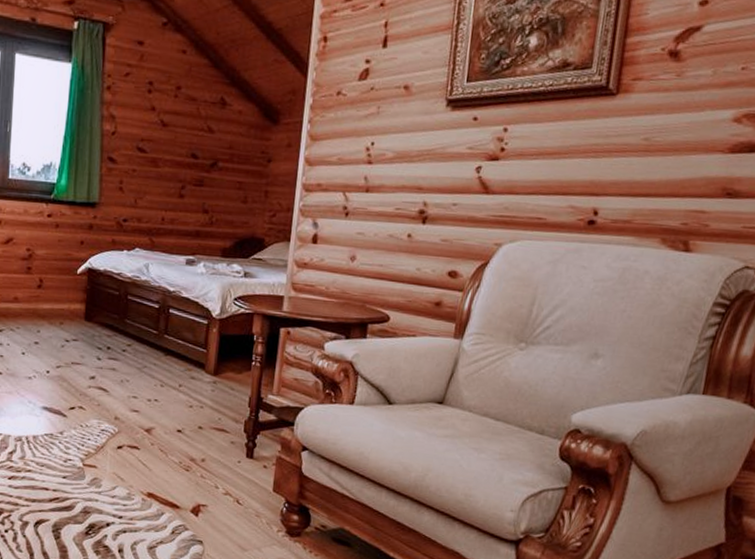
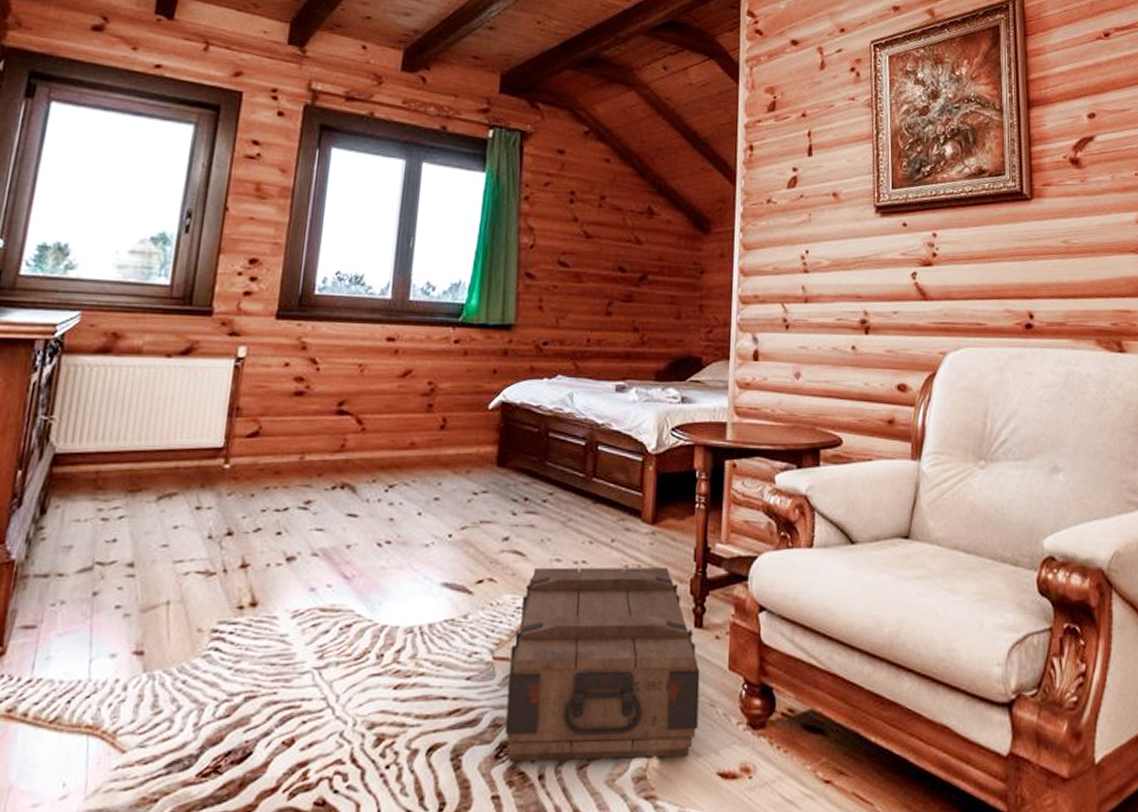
ammo crate: none [93,401,249,550] -> present [505,567,700,763]

